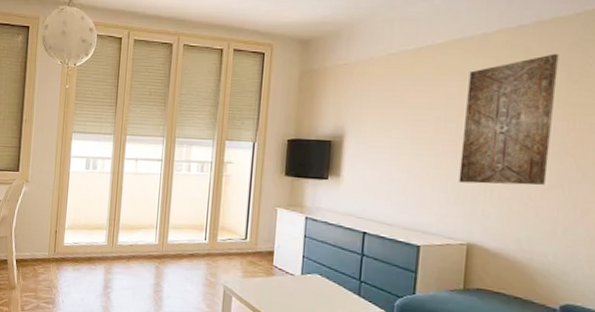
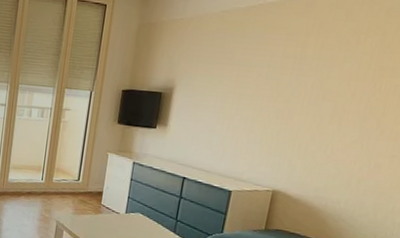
wall art: present [459,53,559,185] -> none [272,17,378,140]

